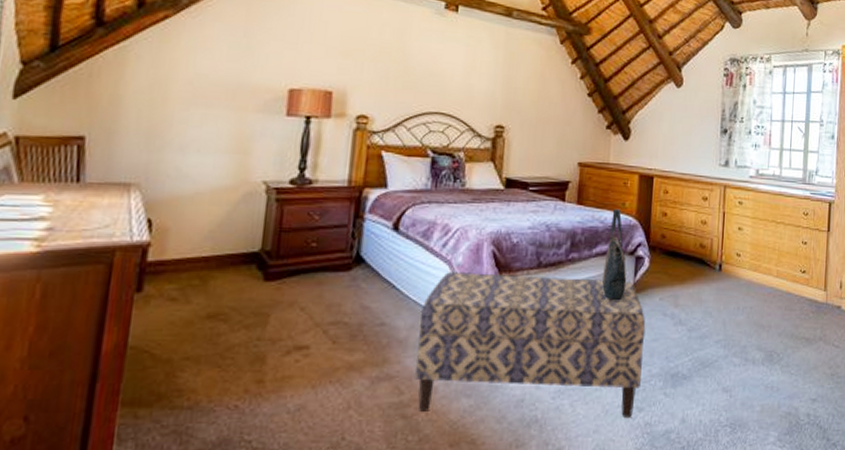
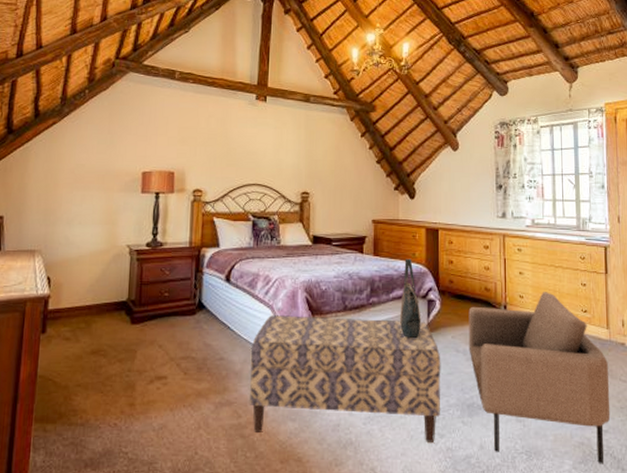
armchair: none [677,250,823,435] -> present [468,292,611,464]

